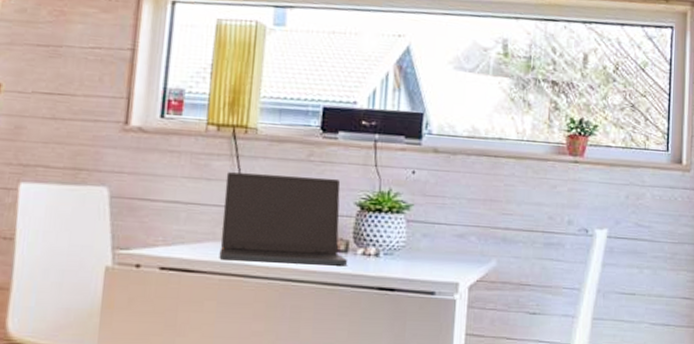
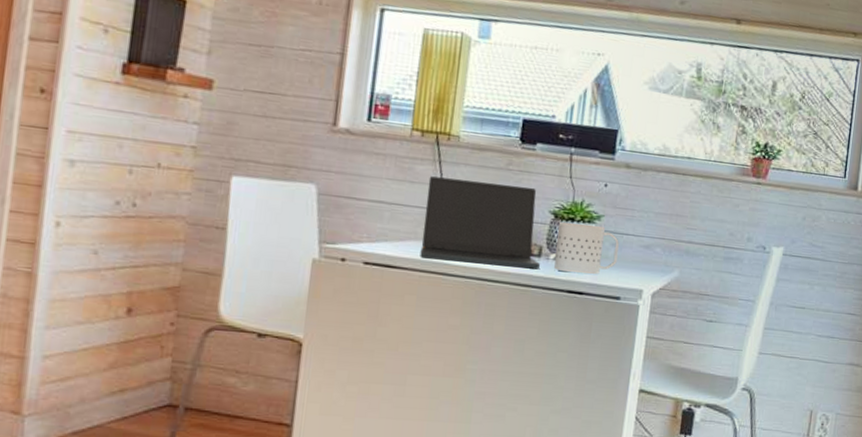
mug: none [362,213,431,269] -> present [554,222,619,275]

